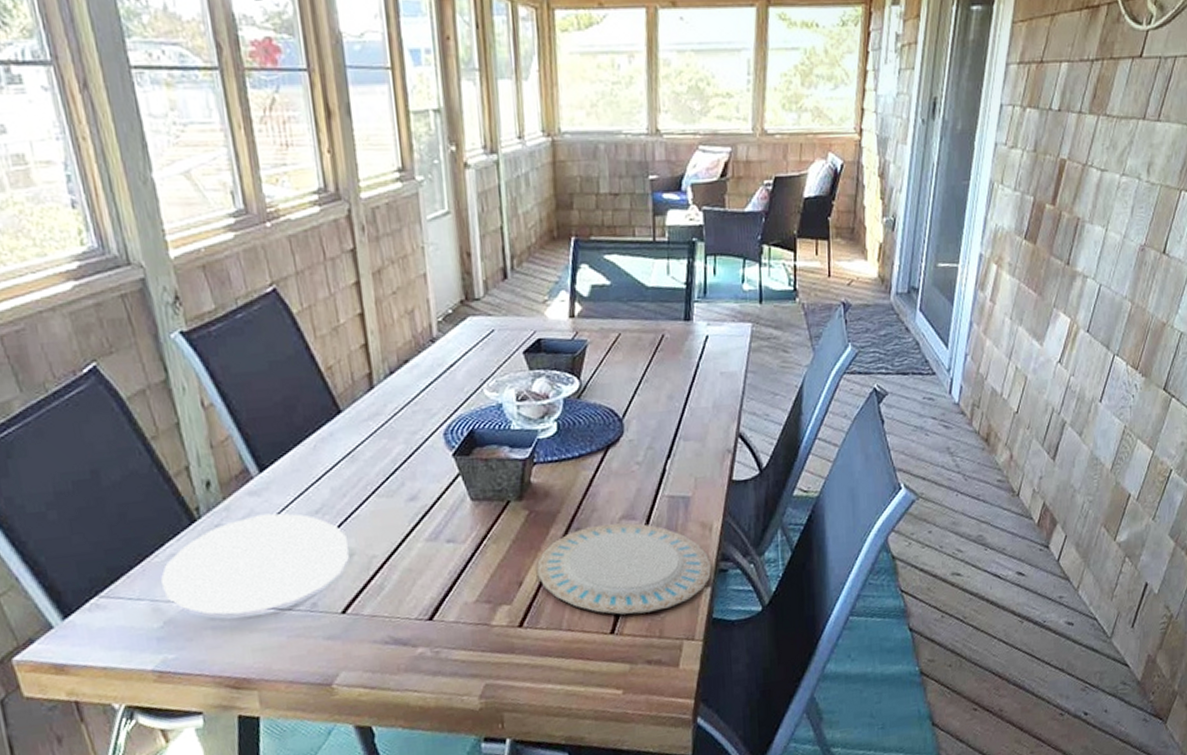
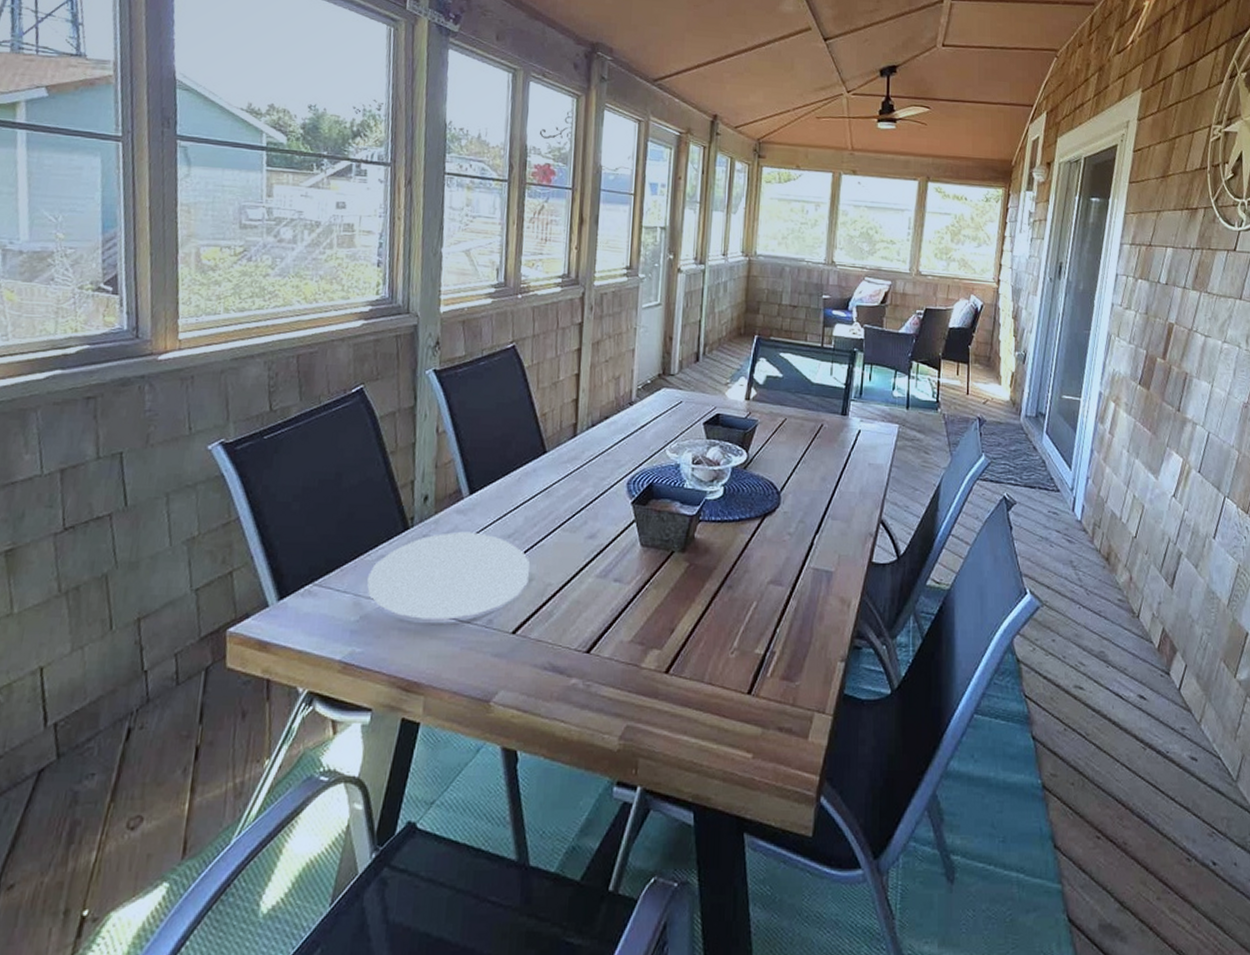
plate: present [537,523,712,615] -> none [689,585,848,678]

